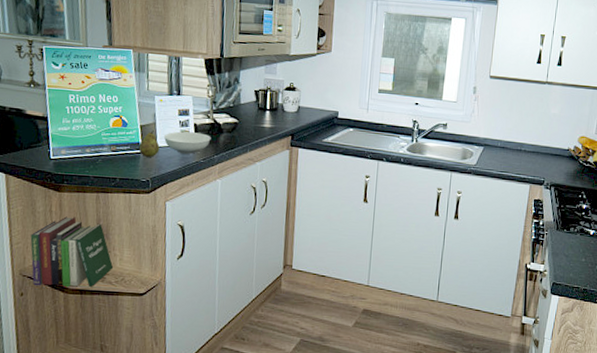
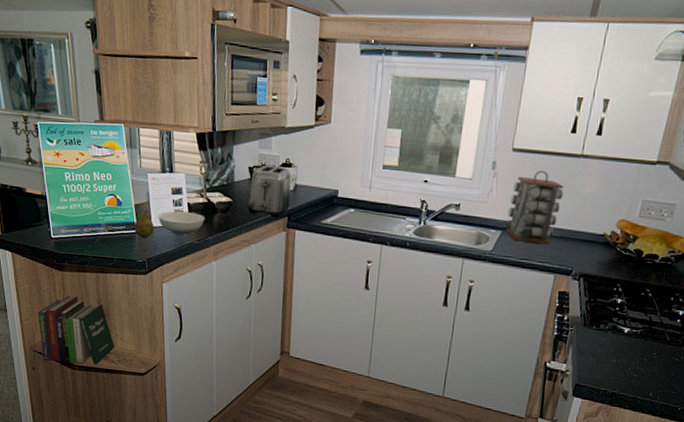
toaster: none [253,89,295,136] -> present [248,165,291,217]
spice rack: none [486,94,534,158] -> present [505,170,564,244]

